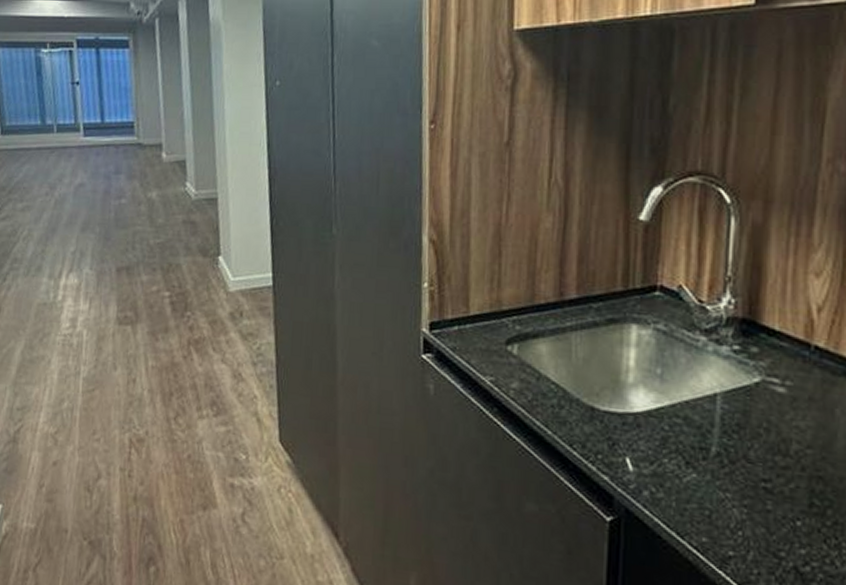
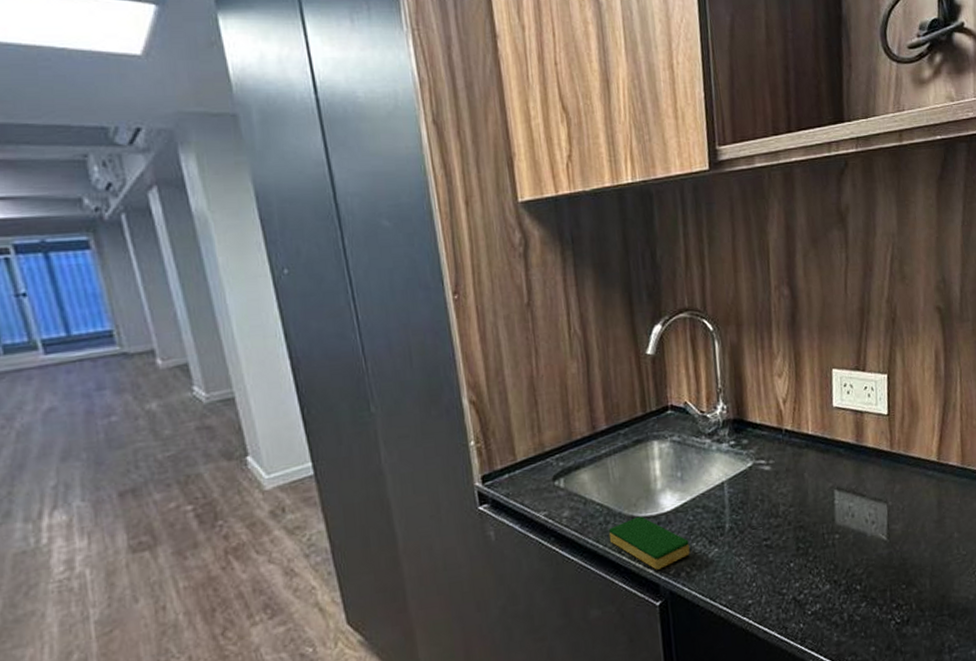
dish sponge: none [560,409,659,479] -> present [608,516,690,570]

